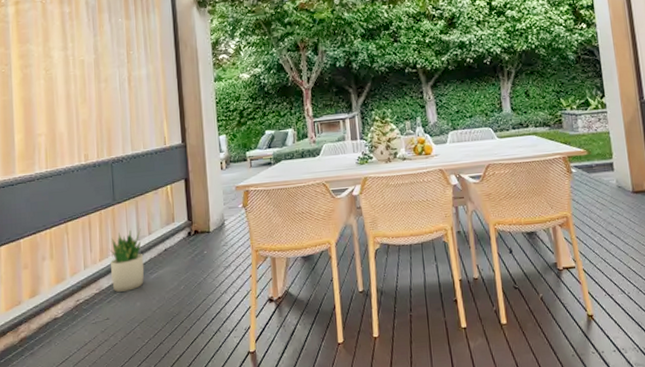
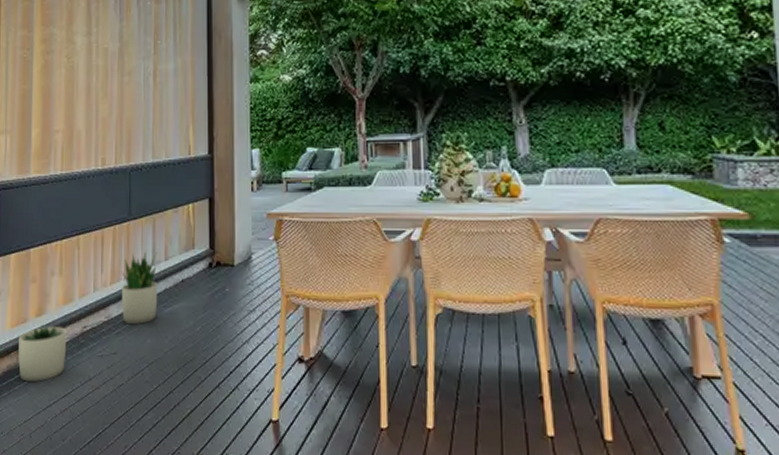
planter: none [14,303,62,356] -> present [18,326,67,382]

